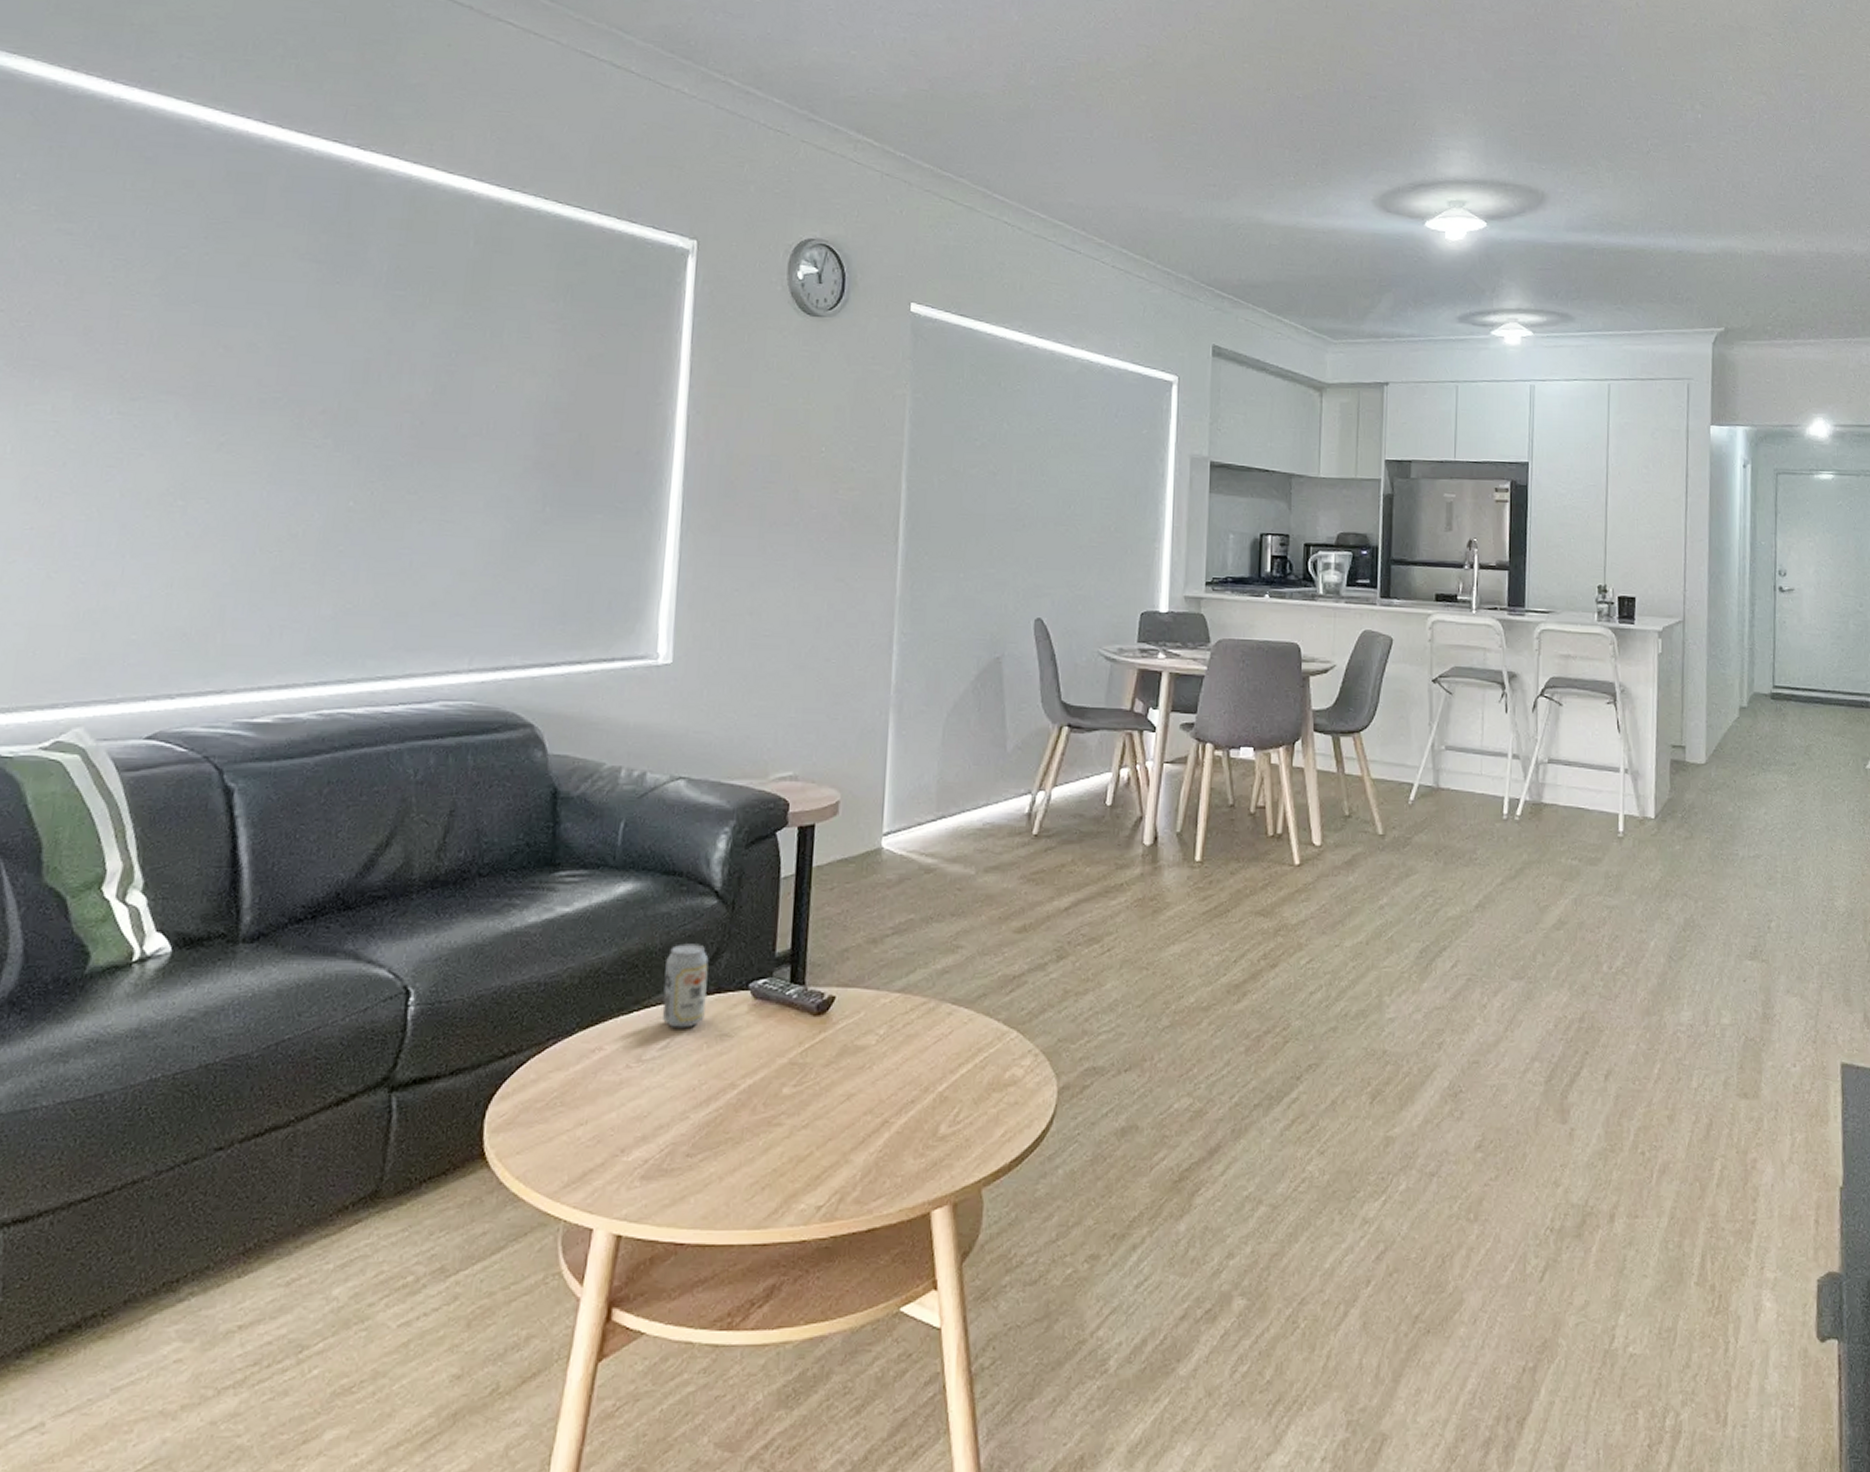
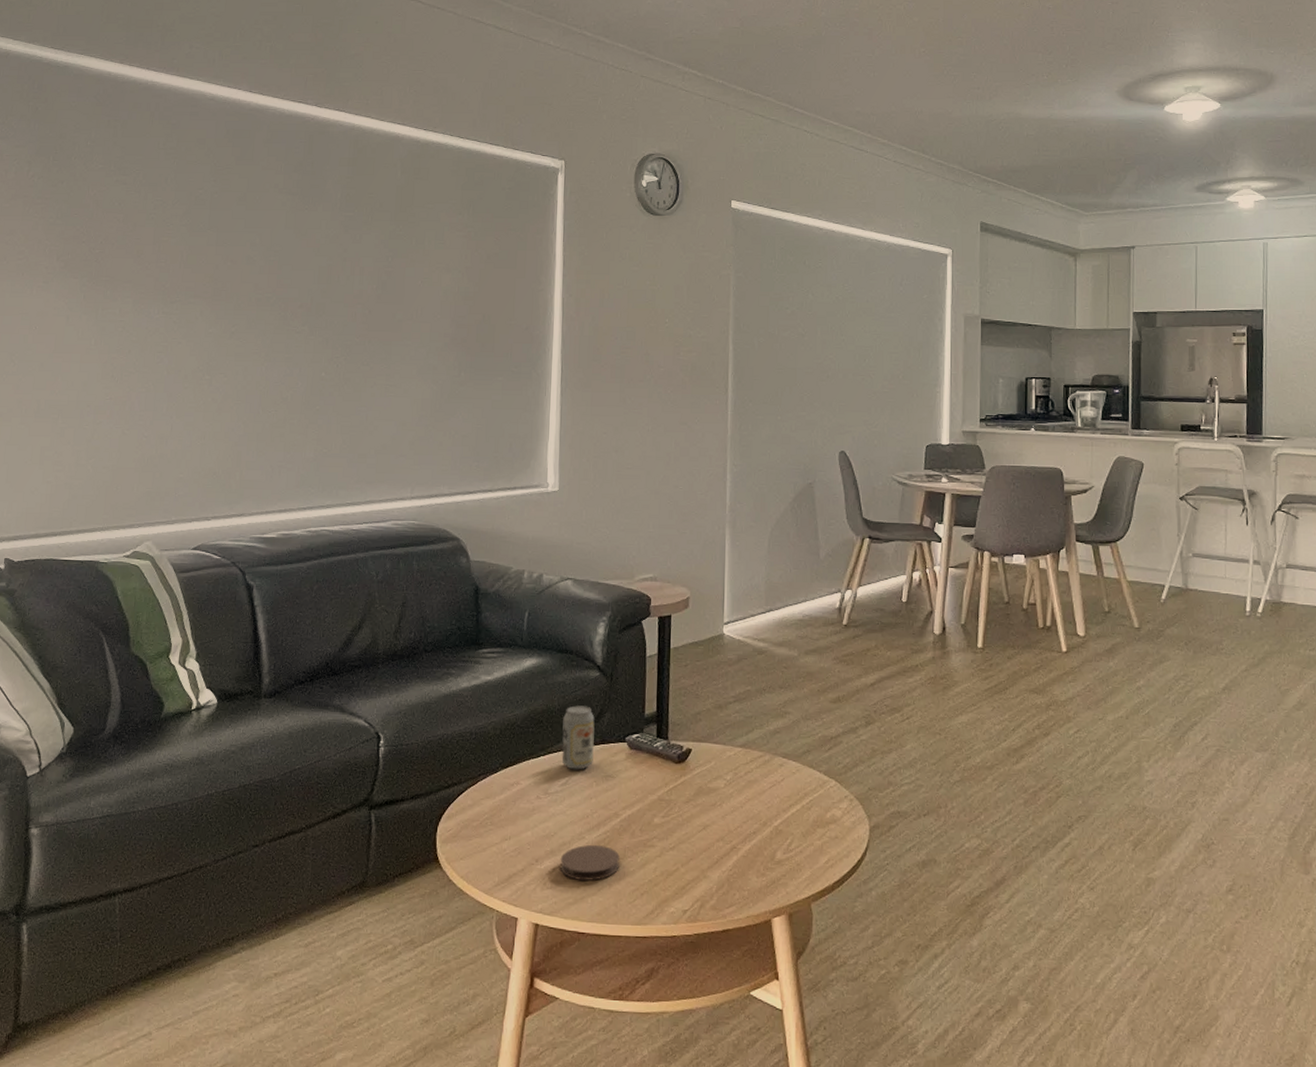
coaster: none [653,1125,735,1174] -> present [560,844,620,881]

